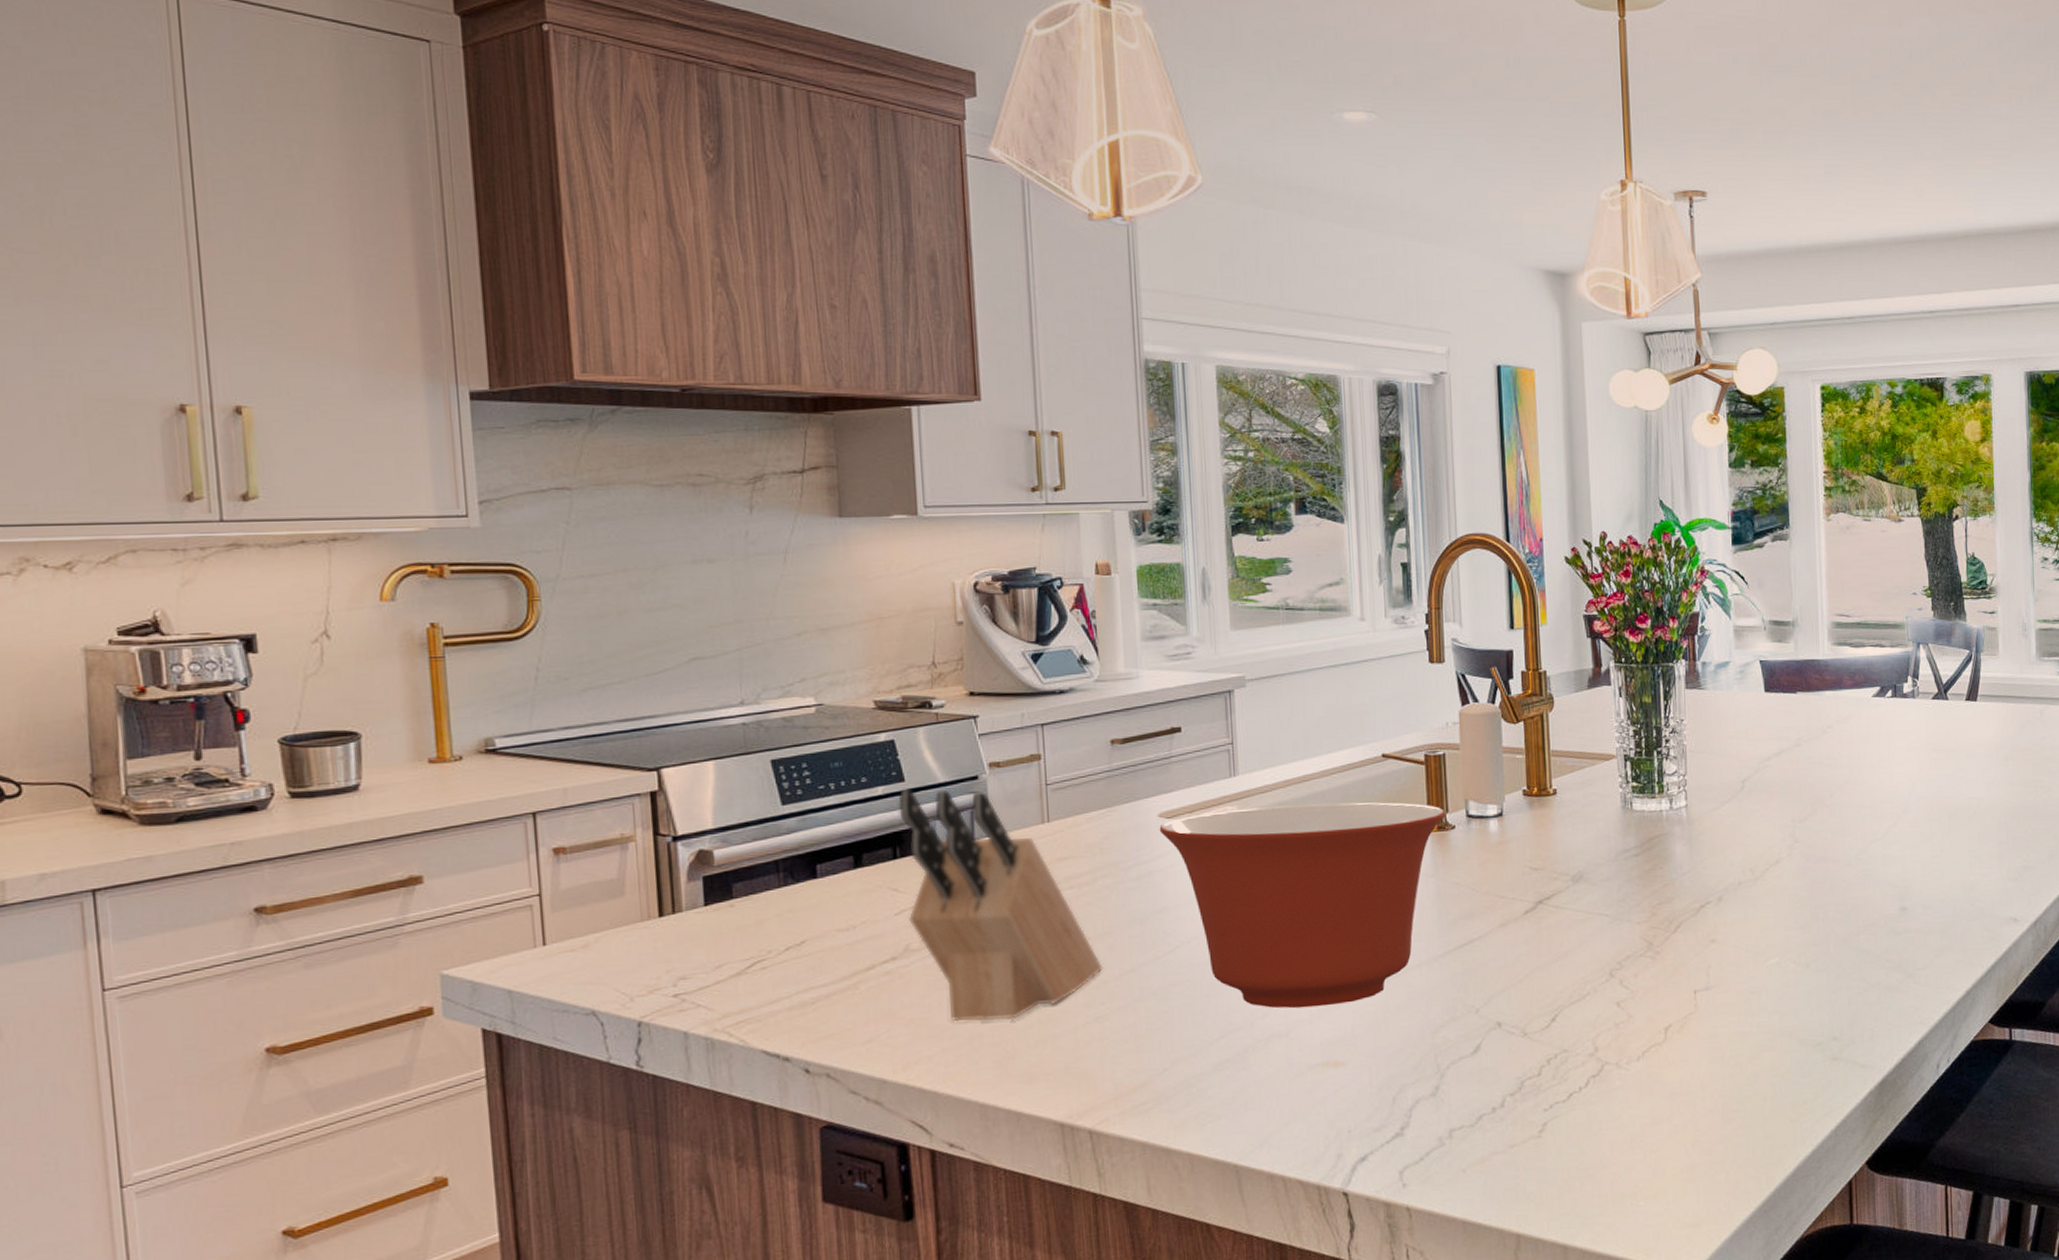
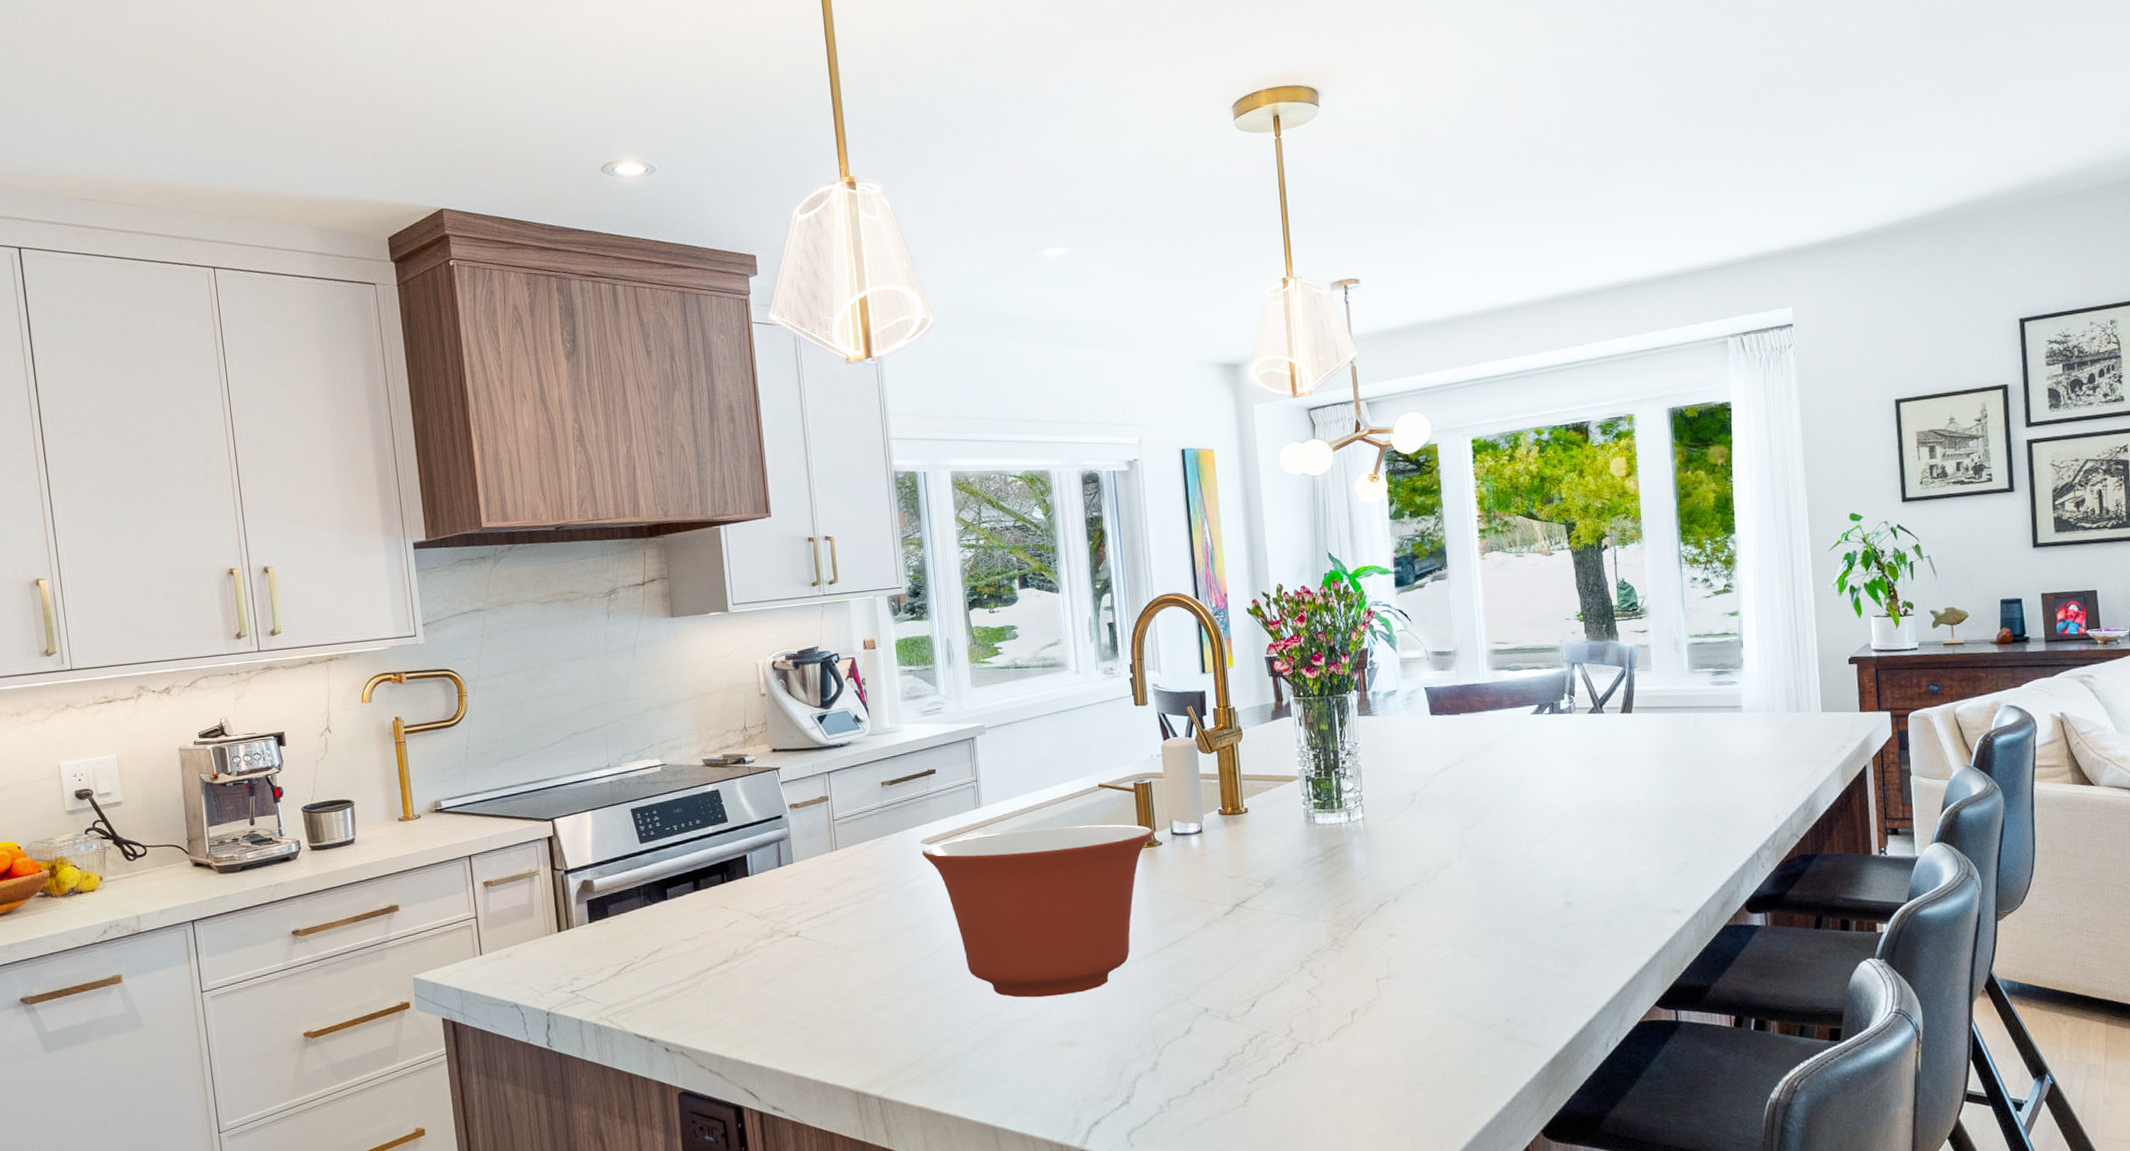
knife block: present [898,788,1103,1022] -> none [724,827,883,1011]

